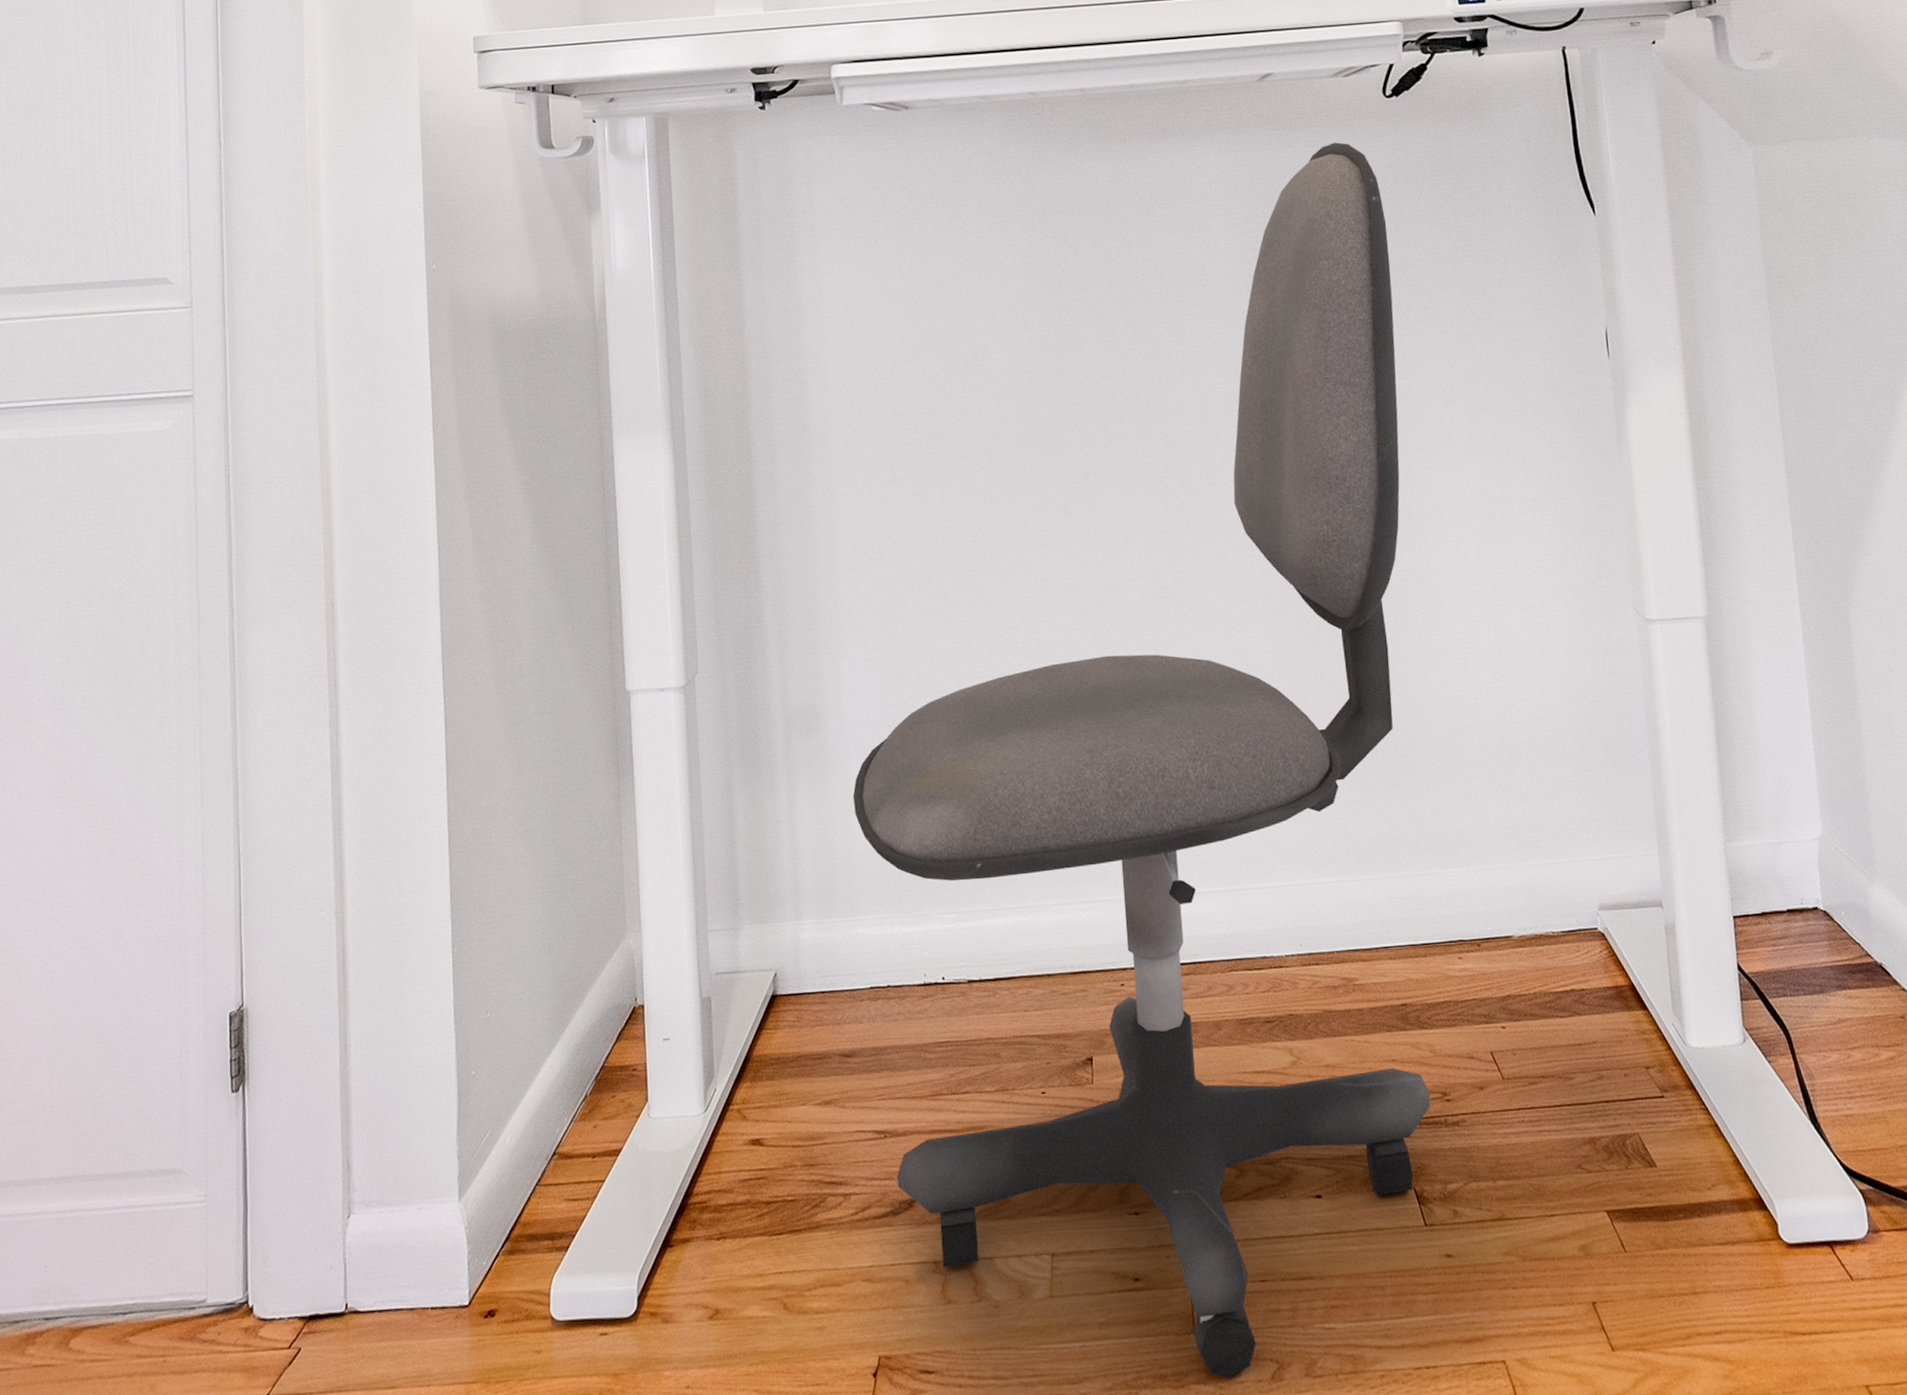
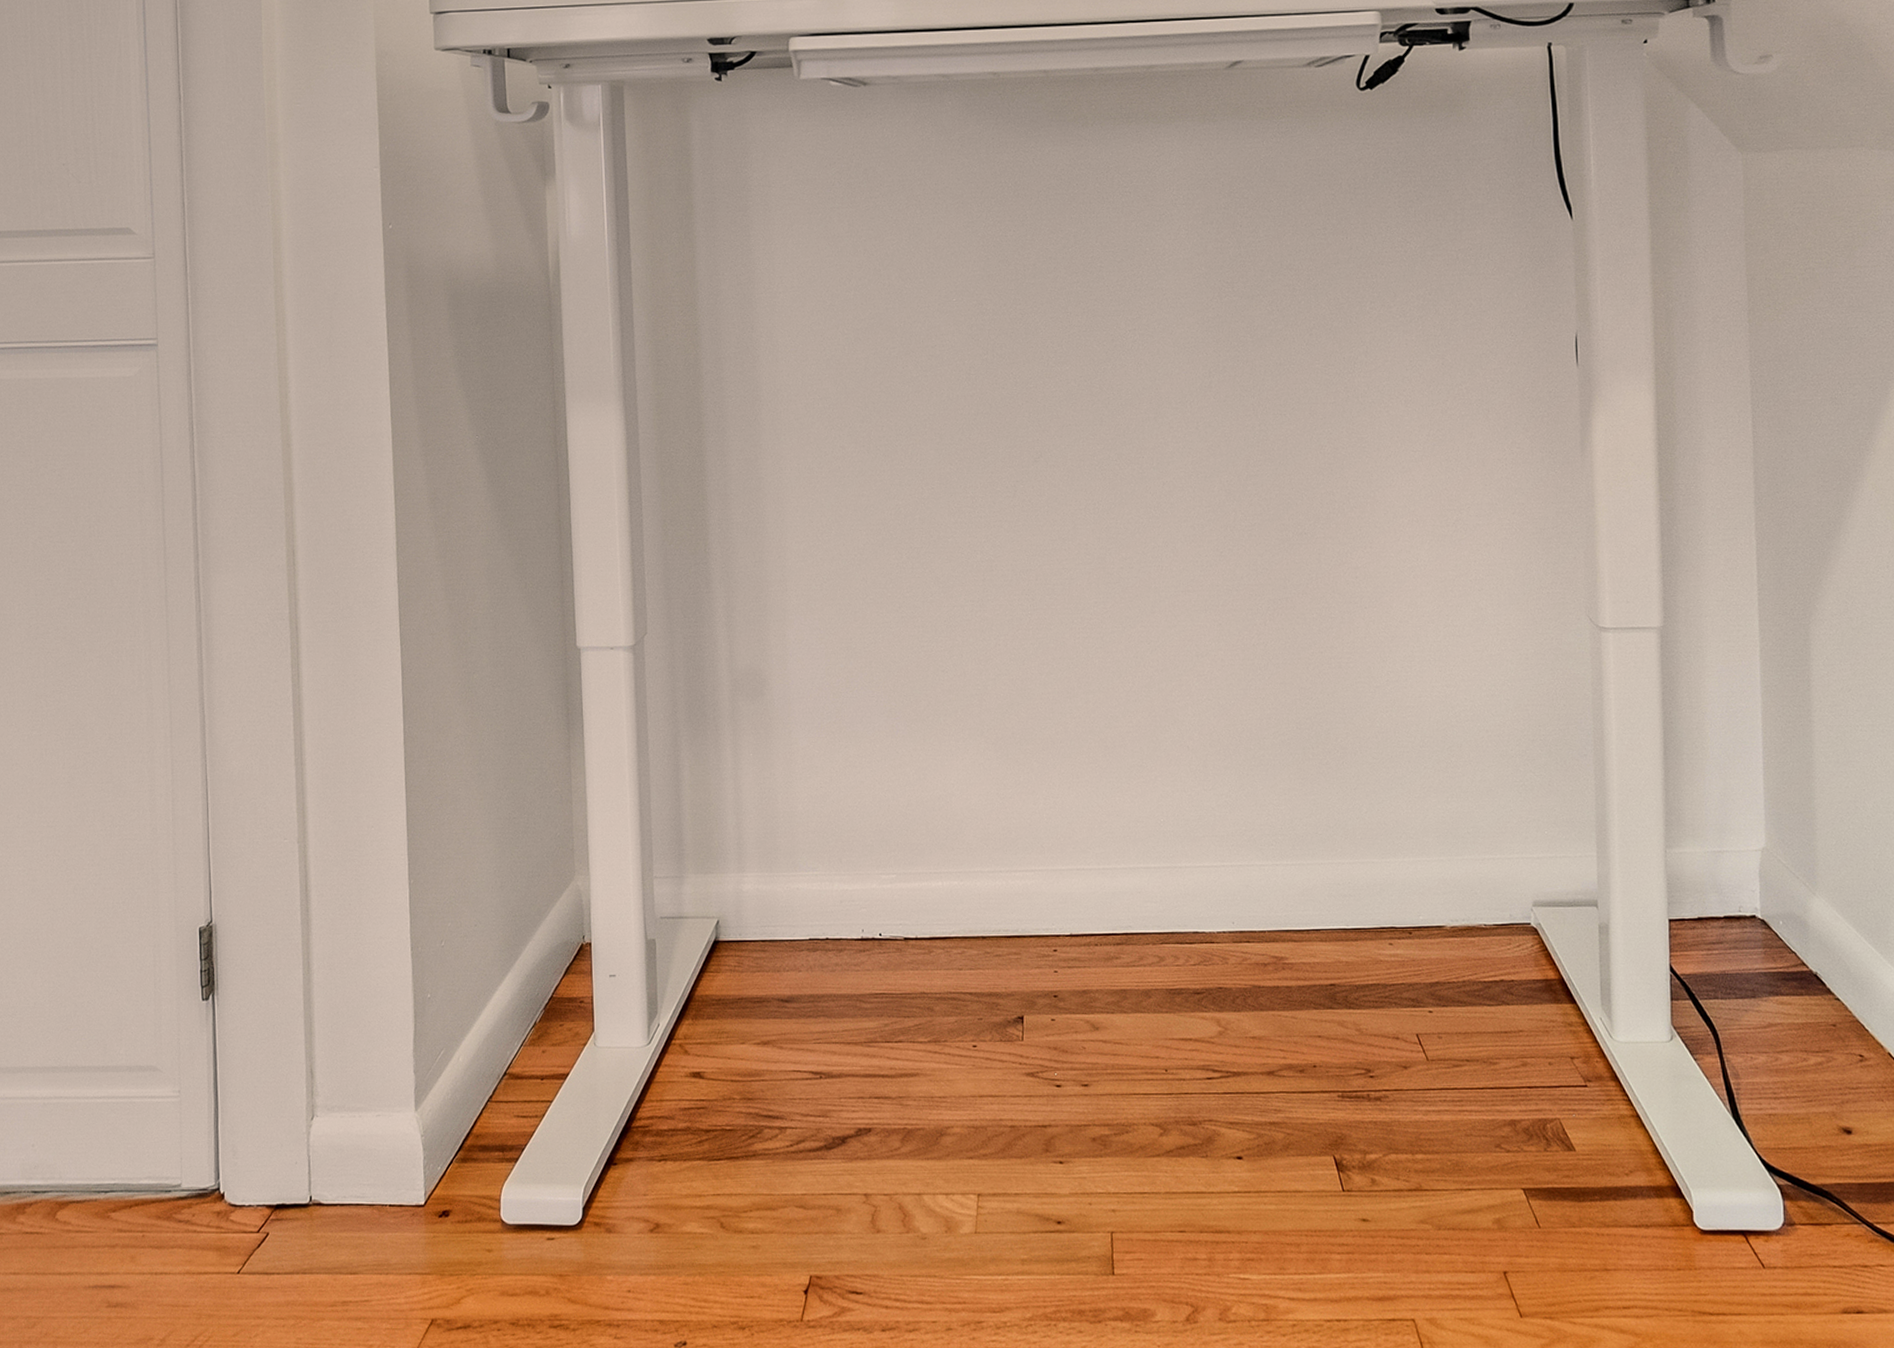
office chair: present [852,142,1431,1379] -> none [796,134,1357,1318]

